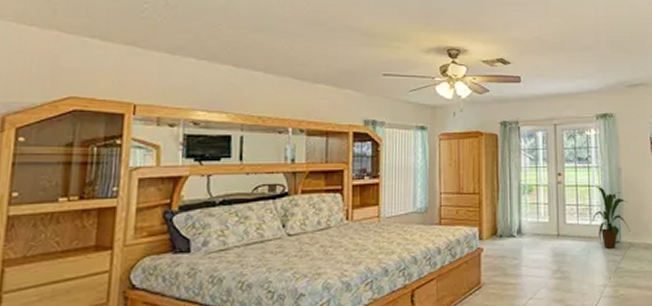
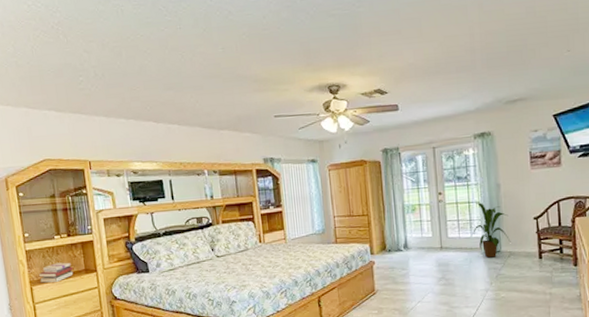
books: none [19,234,77,264] -> present [38,262,74,284]

